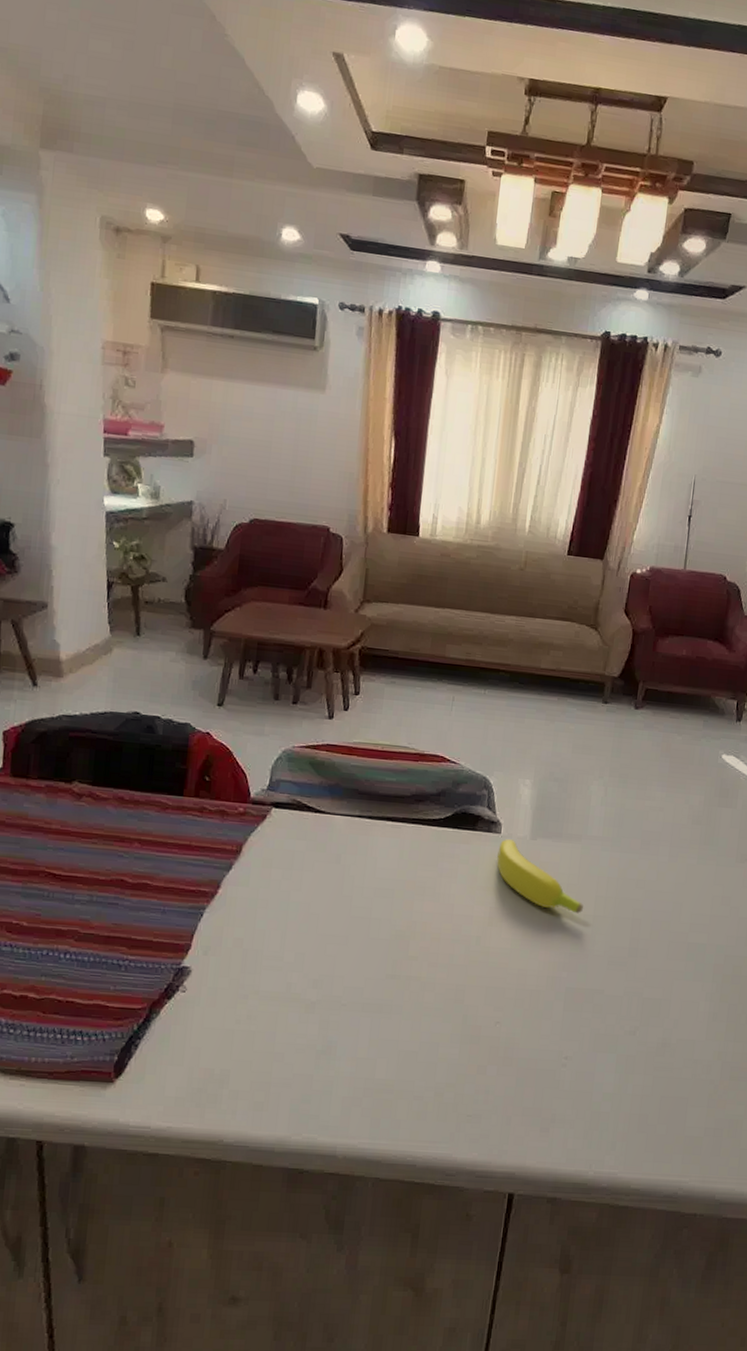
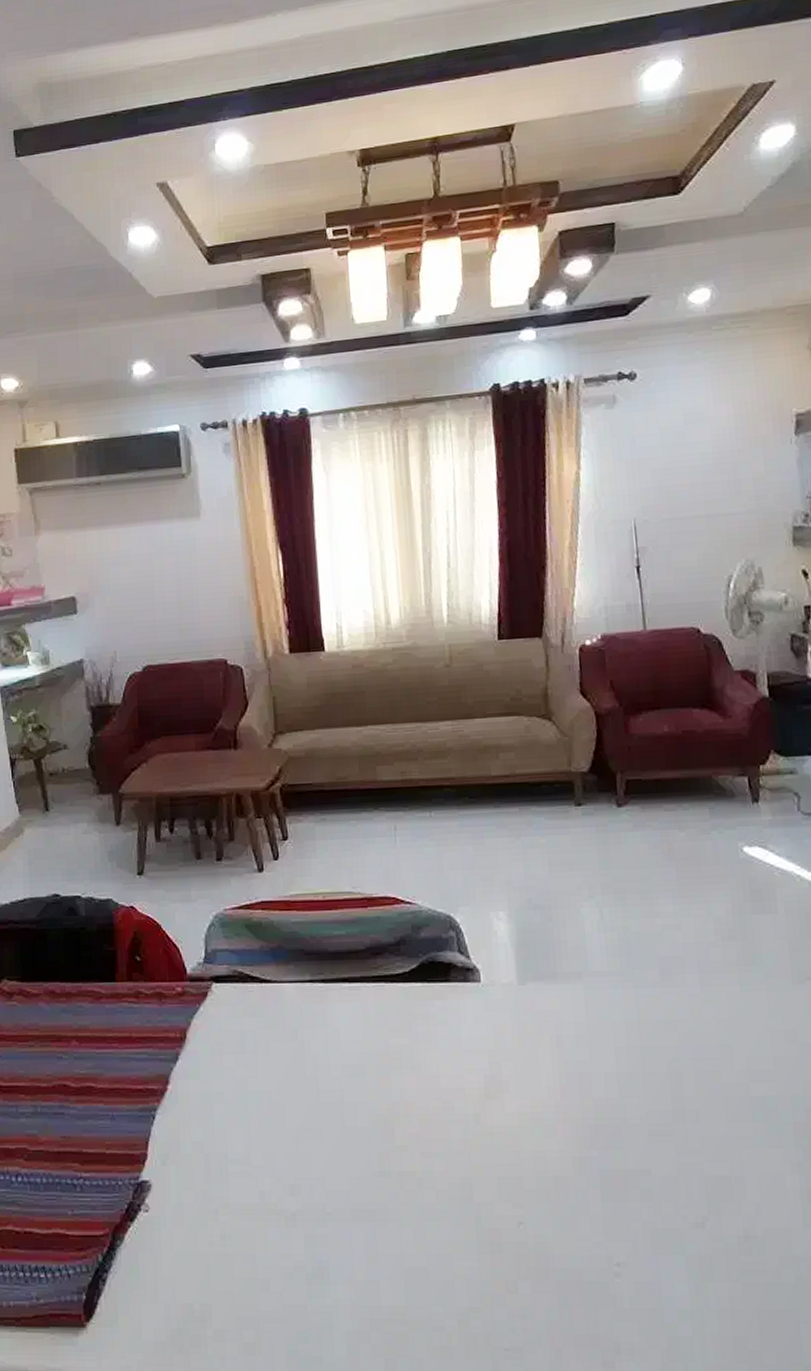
banana: present [497,839,584,914] -> none [481,988,603,1073]

